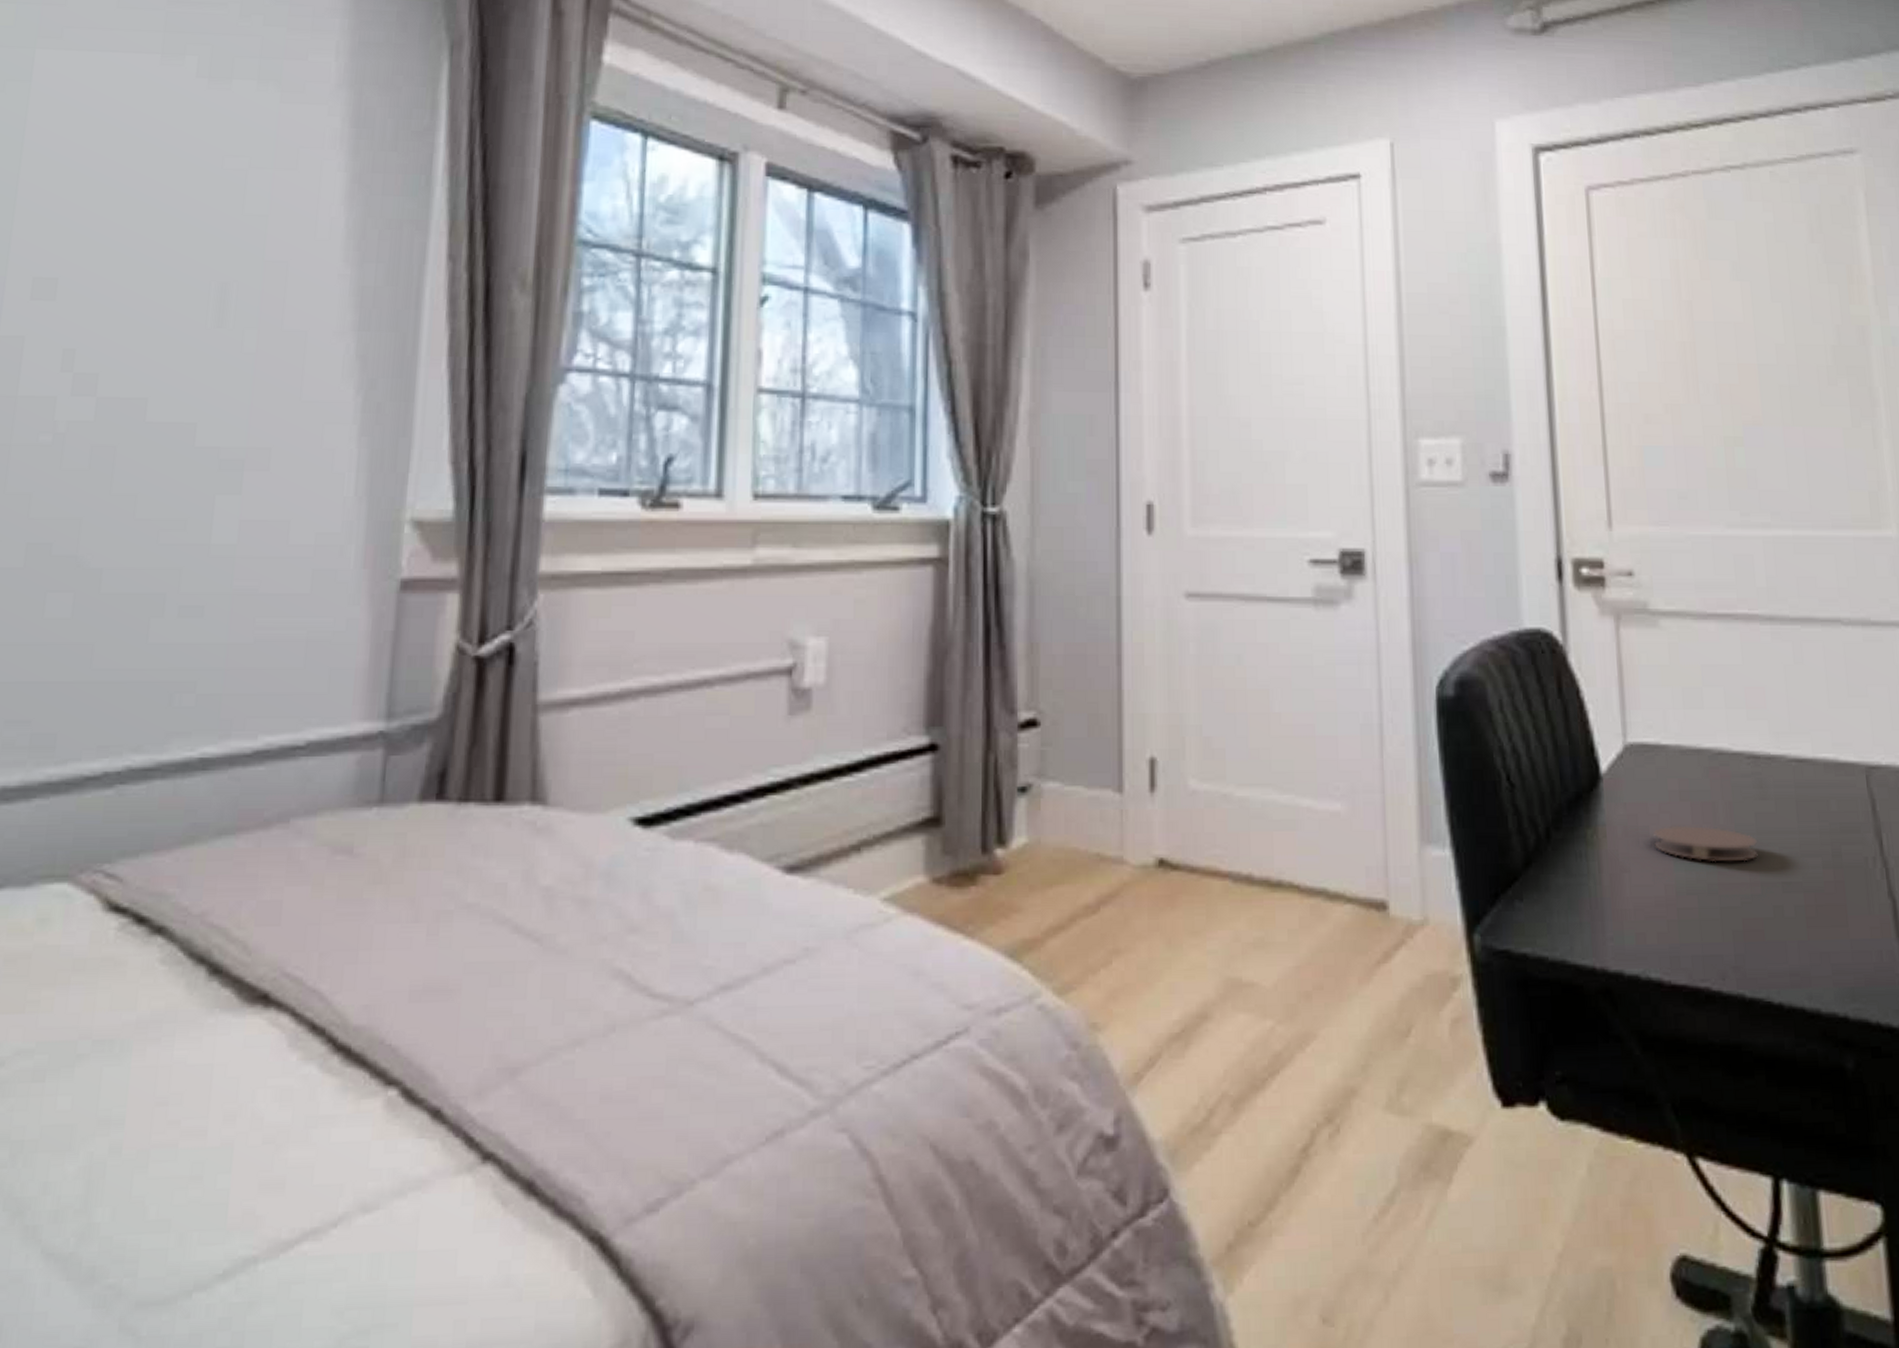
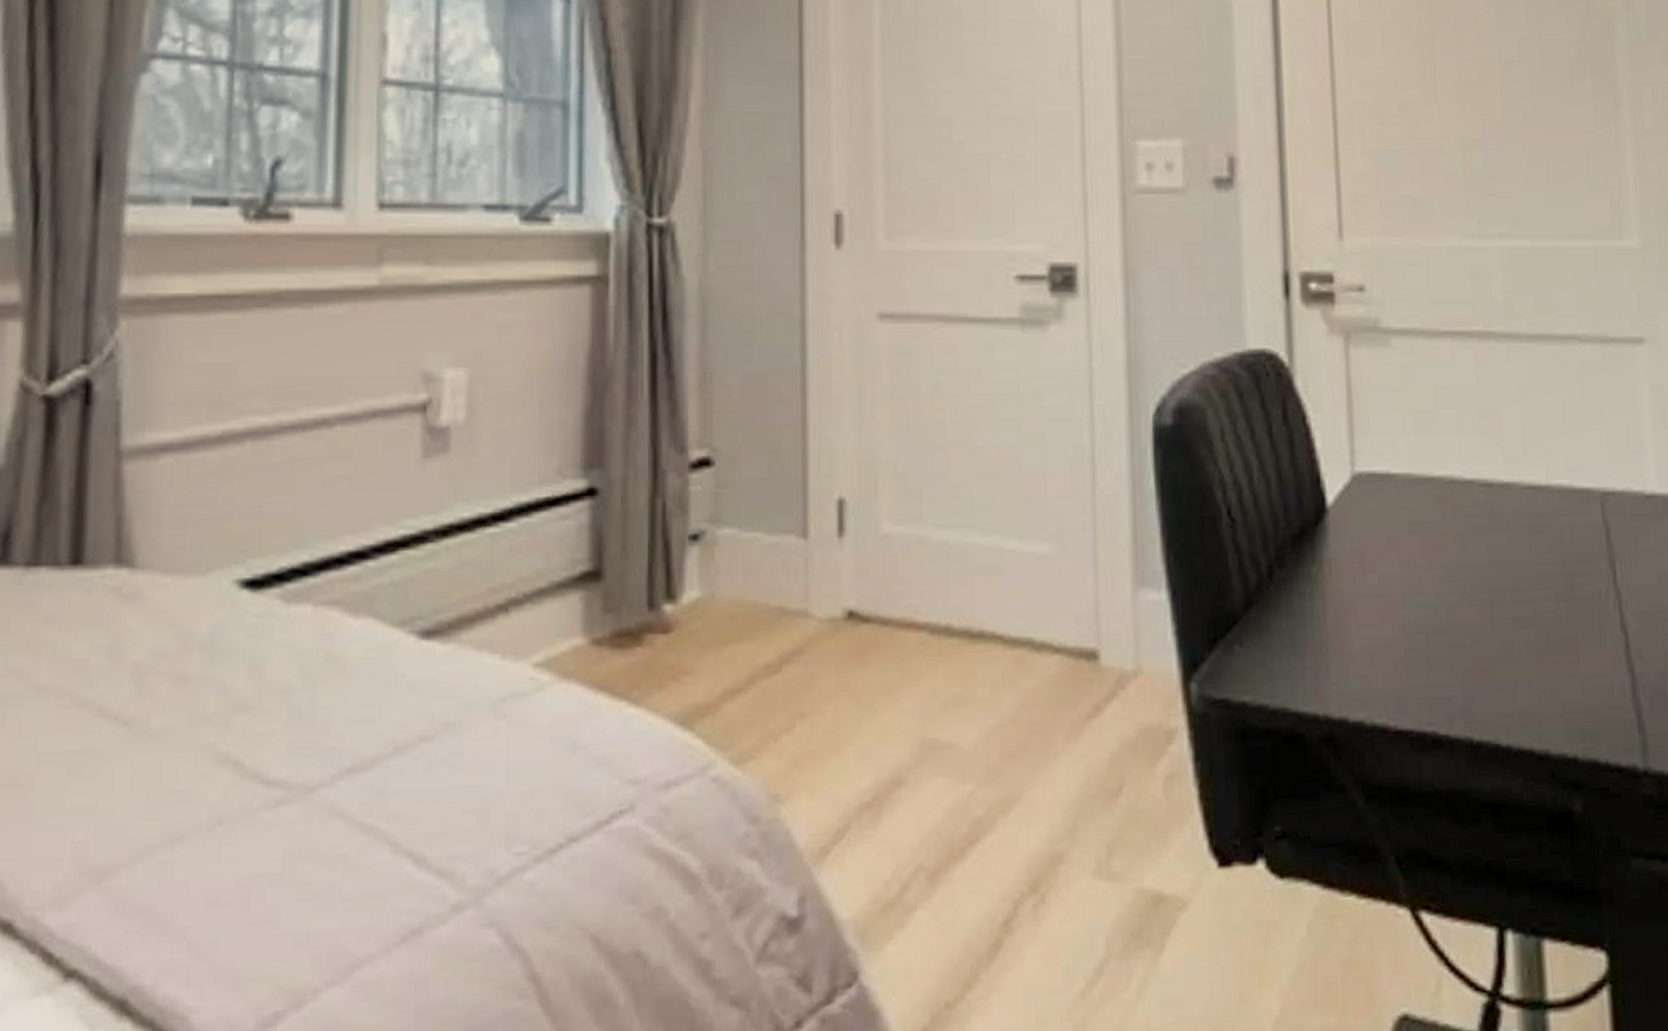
coaster: present [1652,825,1758,862] -> none [1380,559,1489,598]

